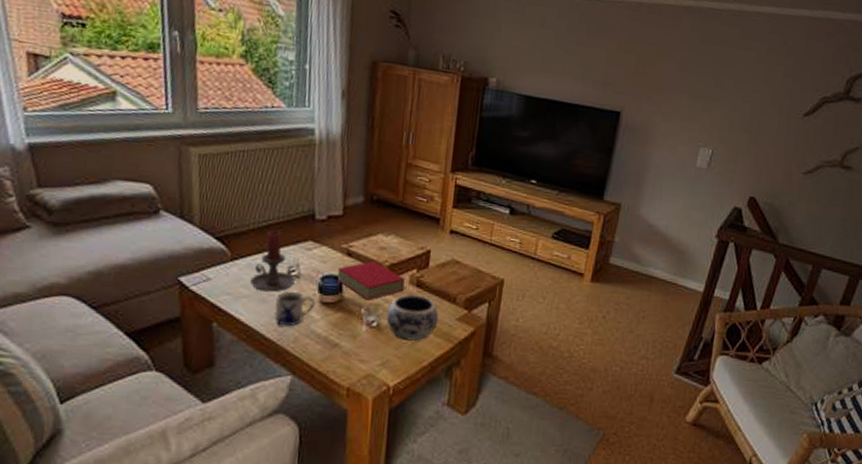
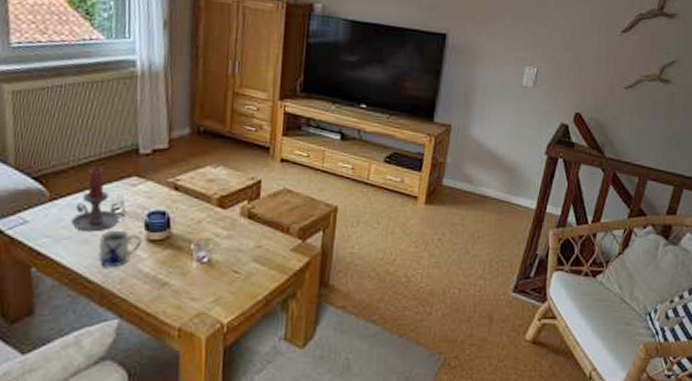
book: present [337,261,405,300] -> none [164,194,236,235]
decorative bowl: present [386,294,439,341] -> none [217,226,272,274]

